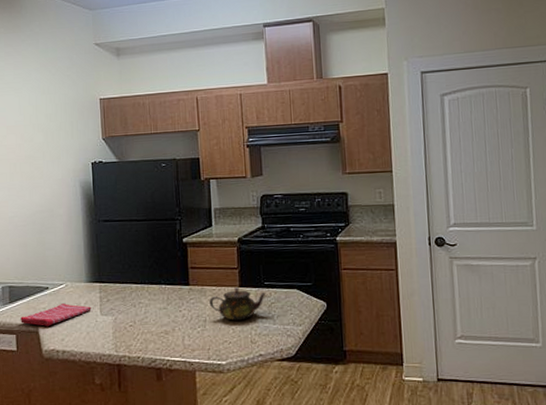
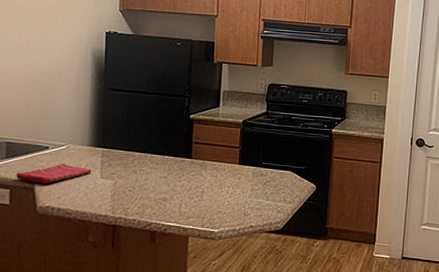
teapot: present [209,288,267,321] -> none [208,165,263,195]

